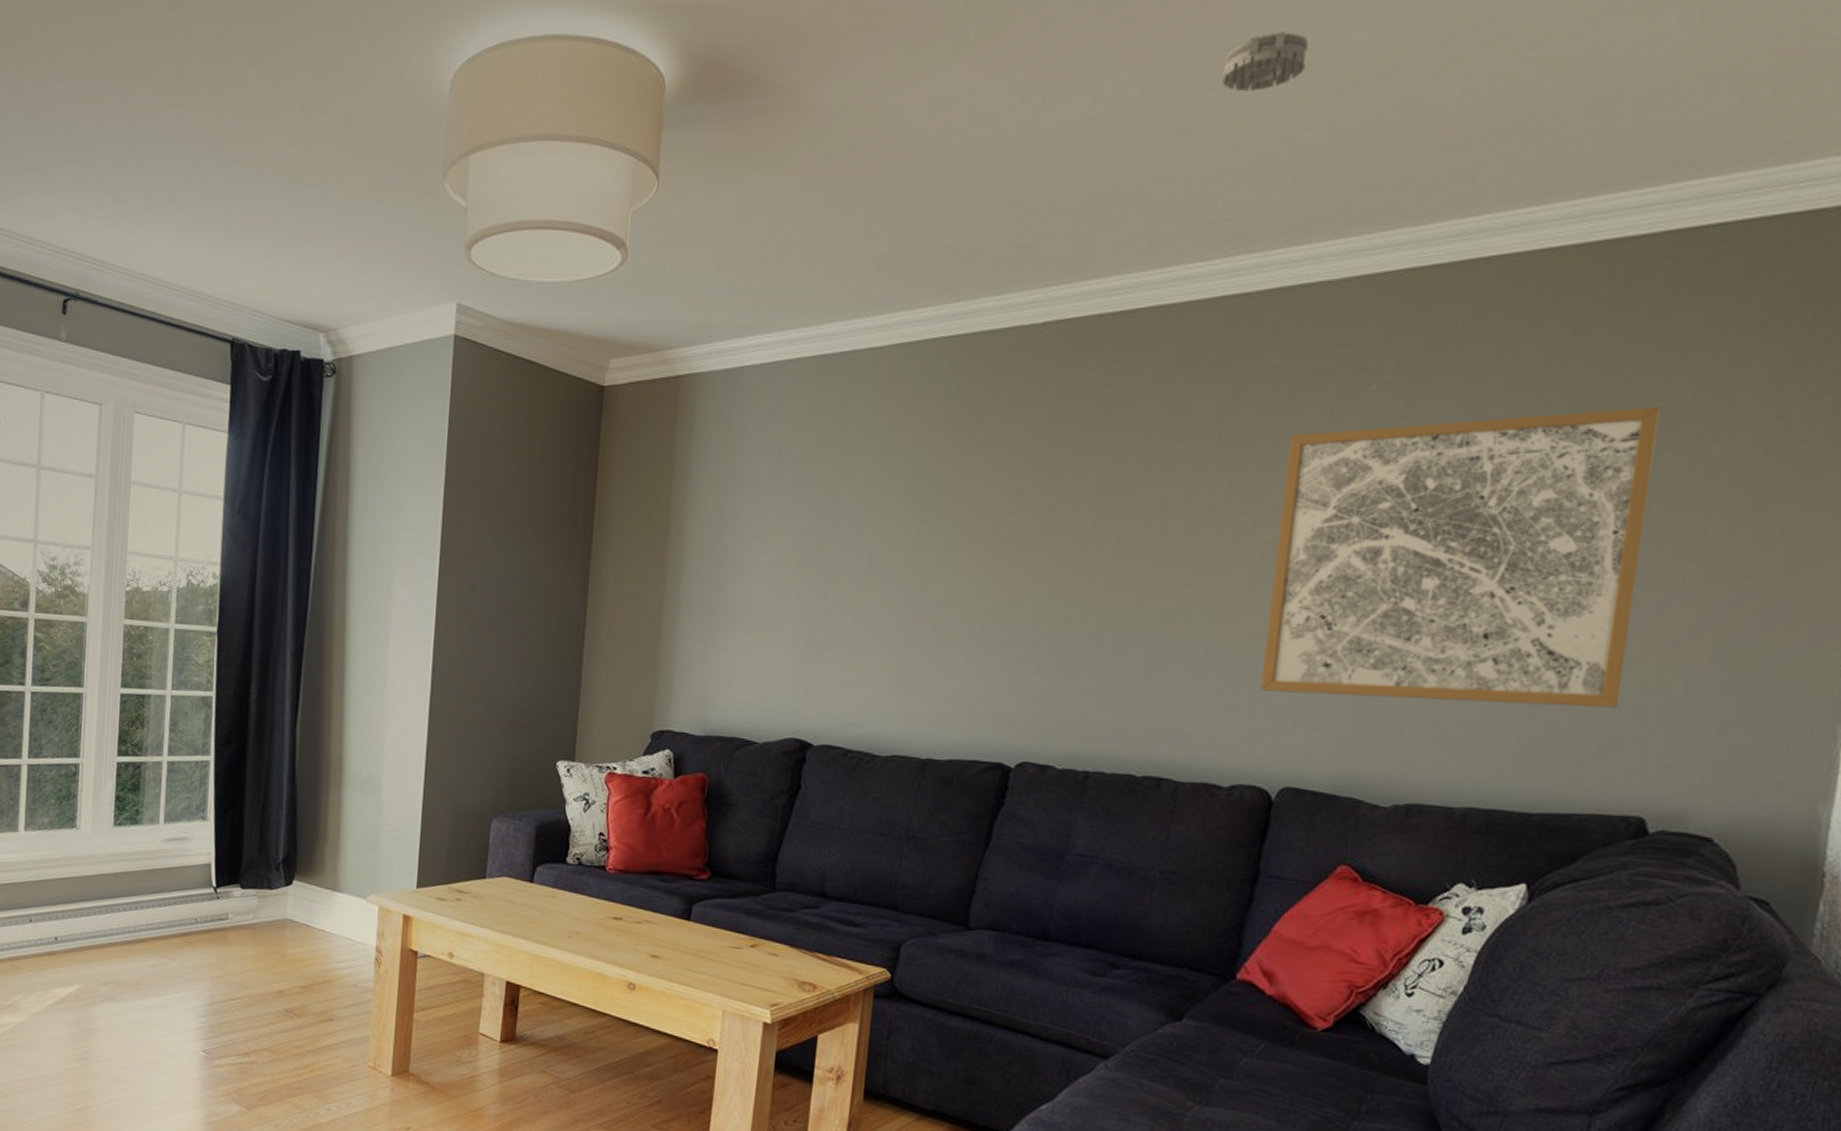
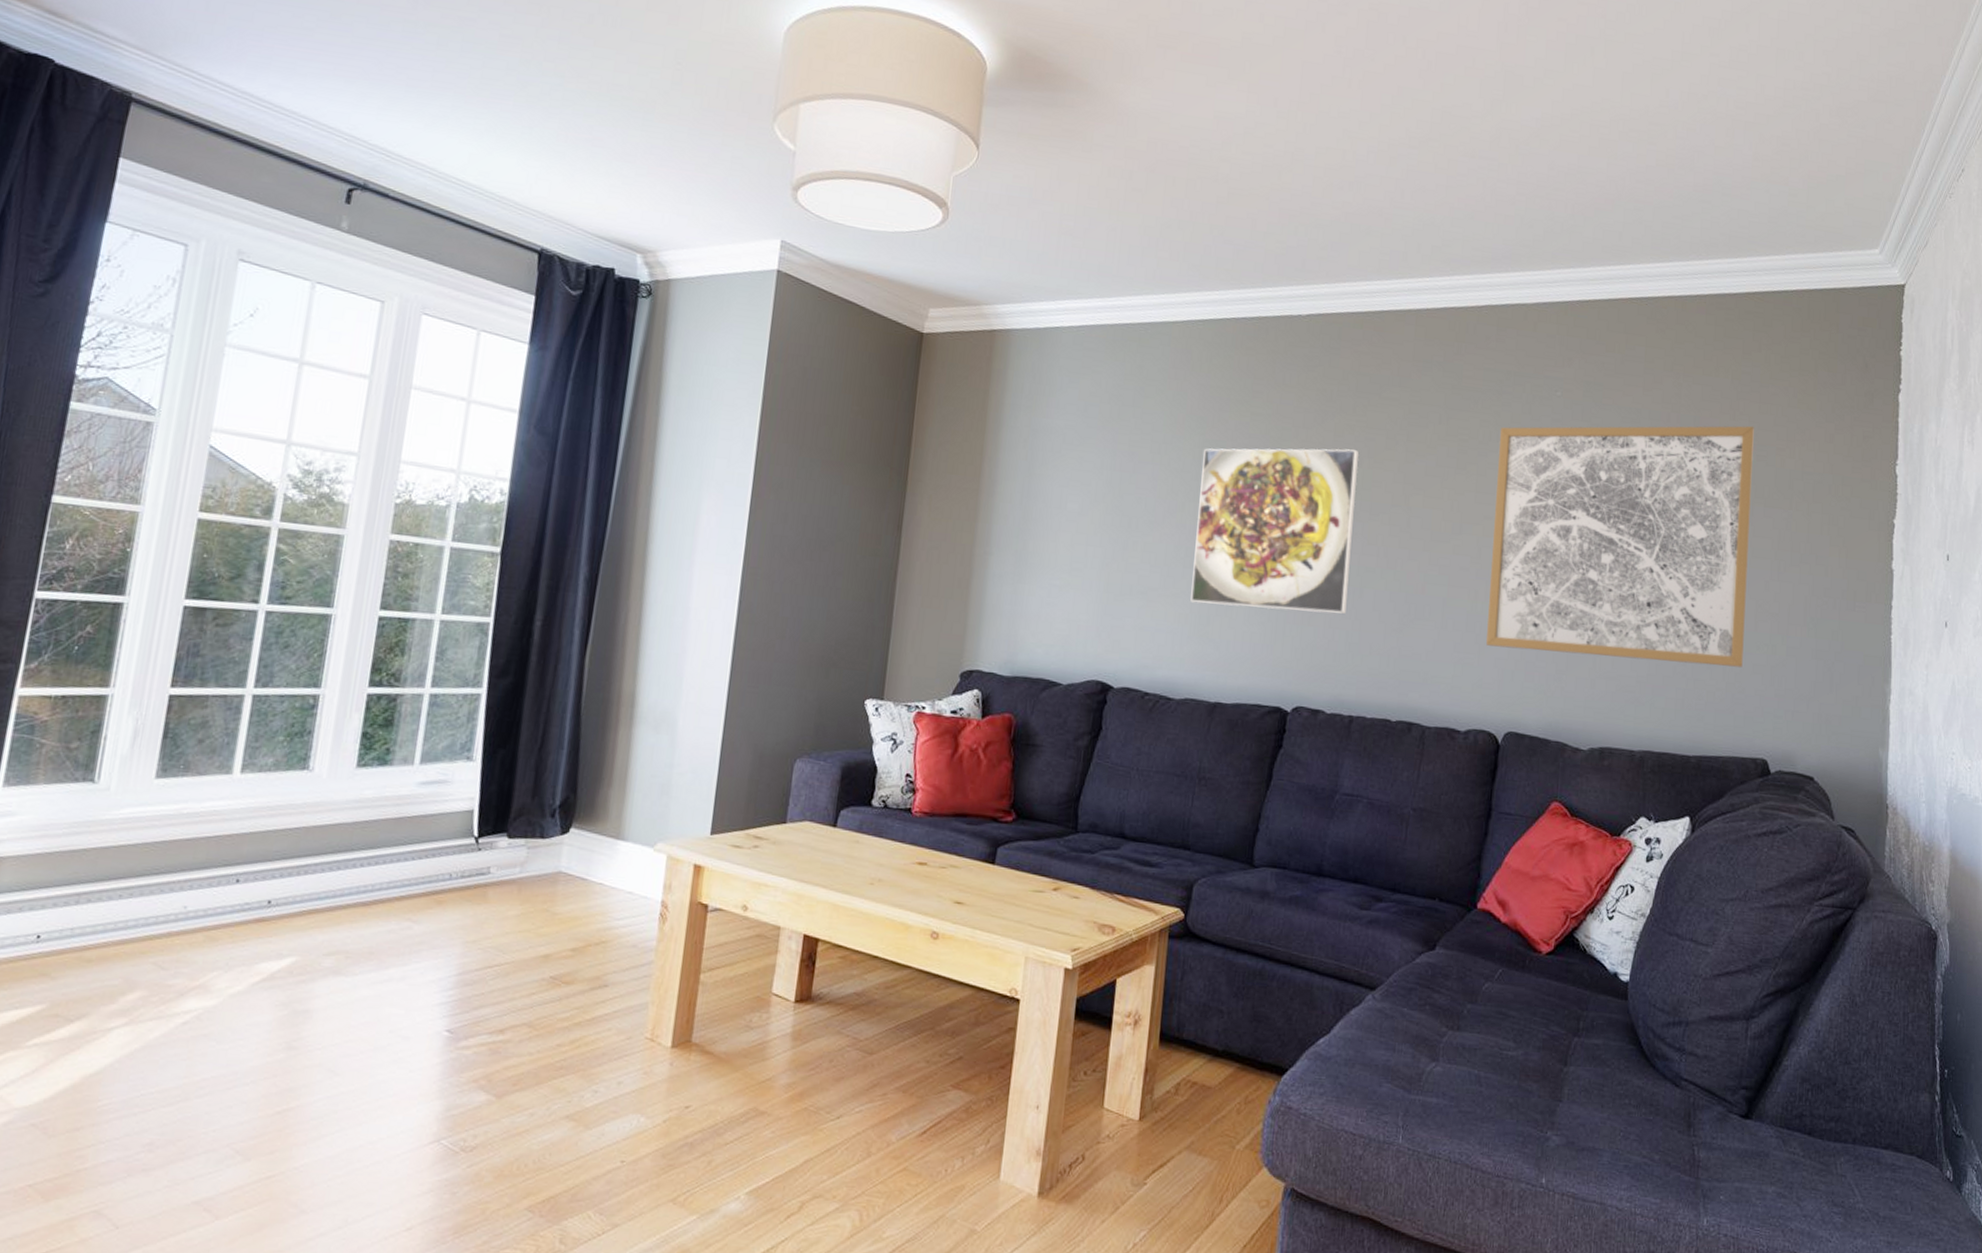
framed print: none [899,474,1104,661] -> present [1190,448,1359,614]
smoke detector: present [1222,31,1310,91] -> none [1439,102,1501,146]

